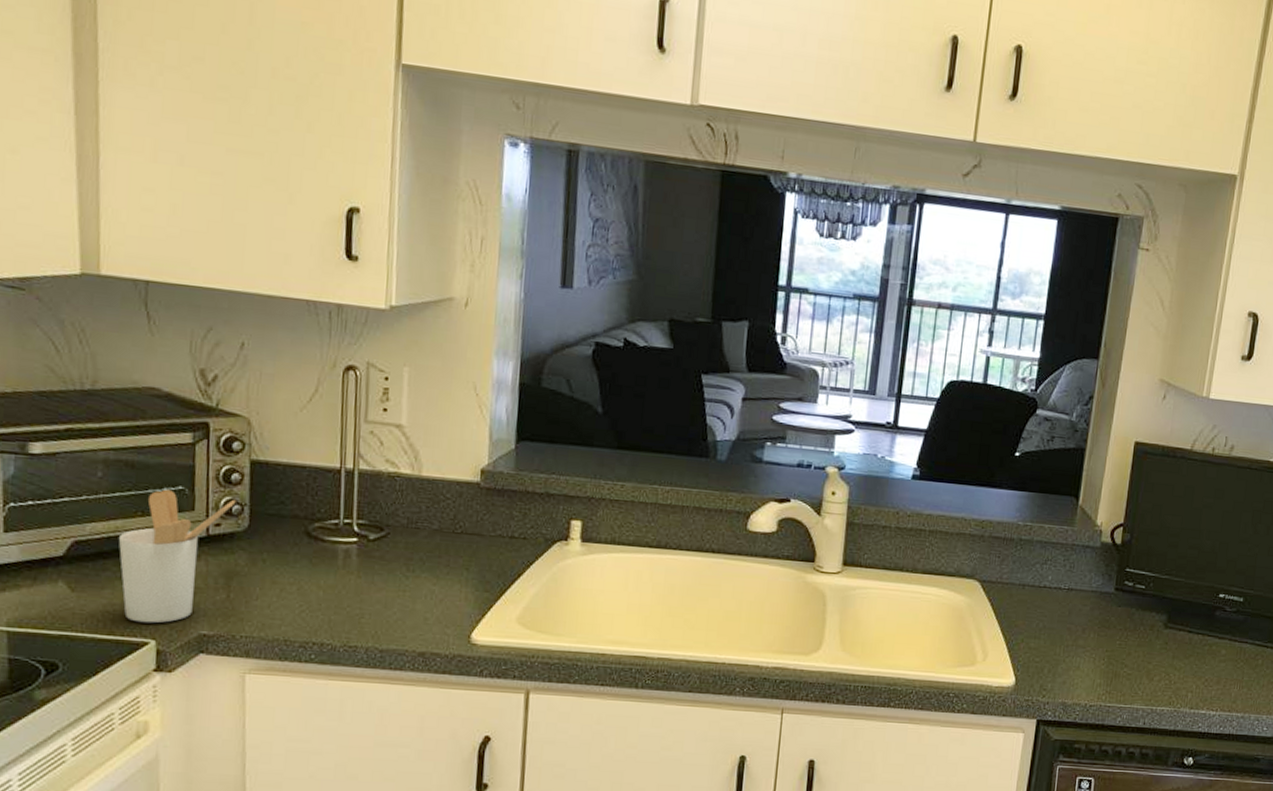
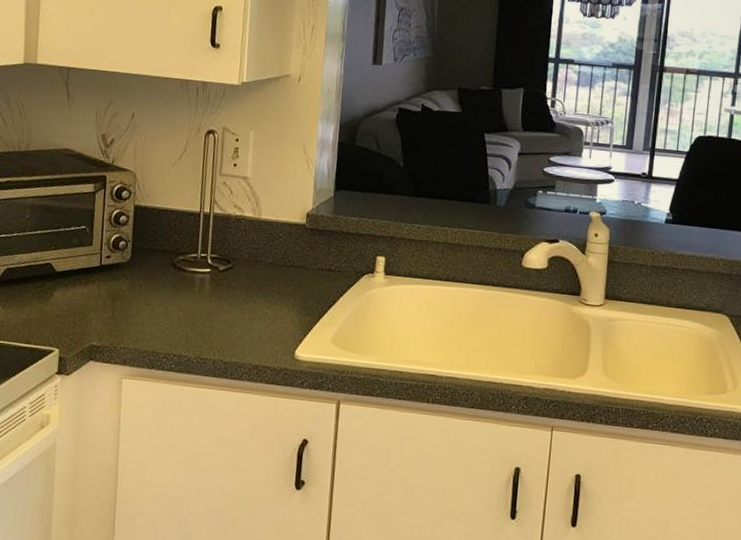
utensil holder: present [118,489,236,623] -> none [37,228,123,335]

